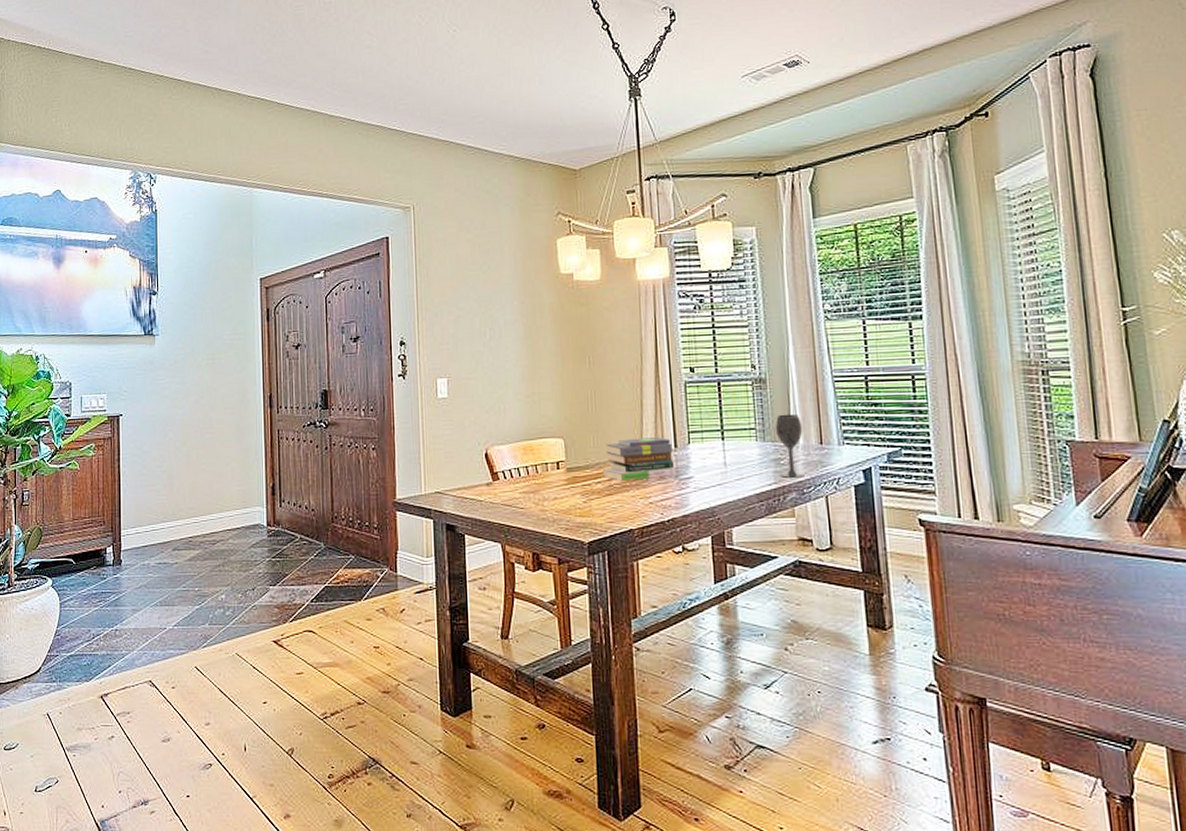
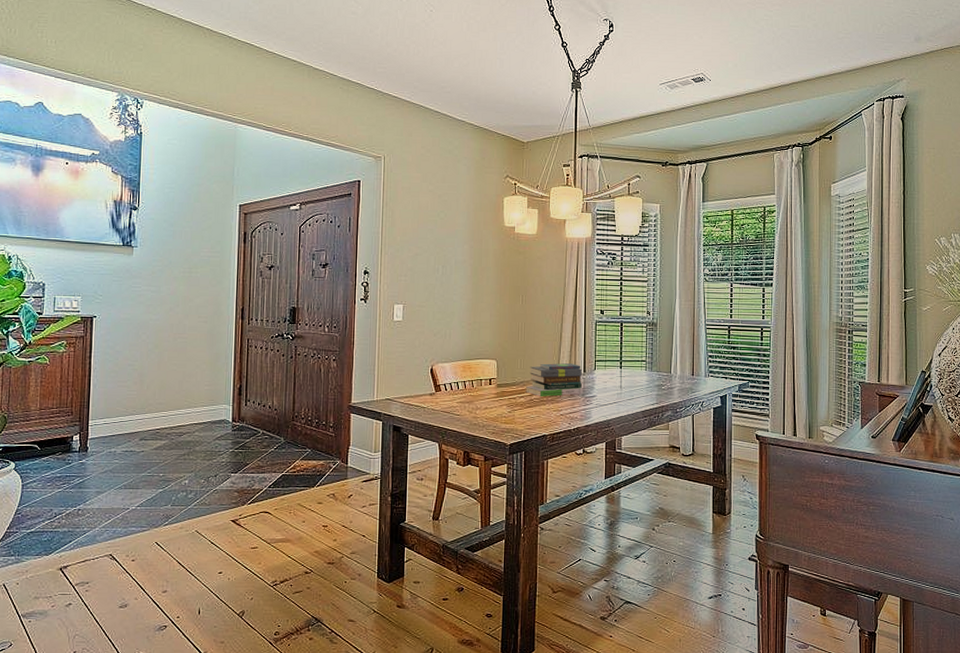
wine glass: present [775,414,805,478] -> none [660,351,680,400]

